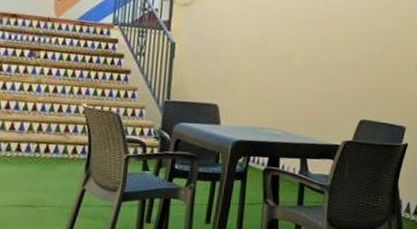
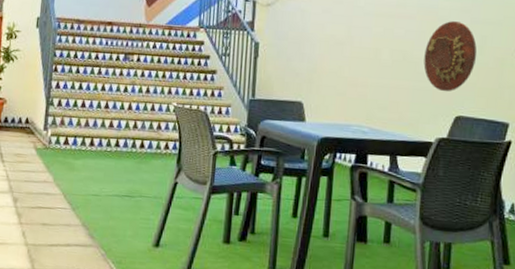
decorative platter: none [332,29,379,97] -> present [423,21,477,92]

